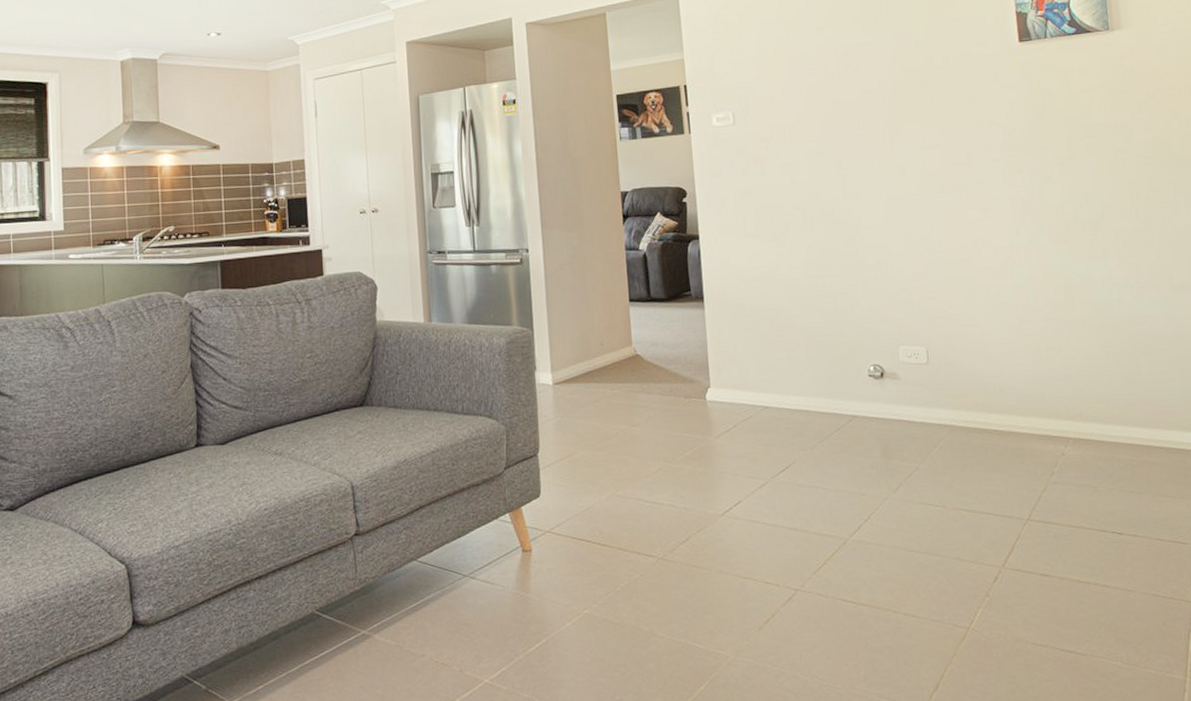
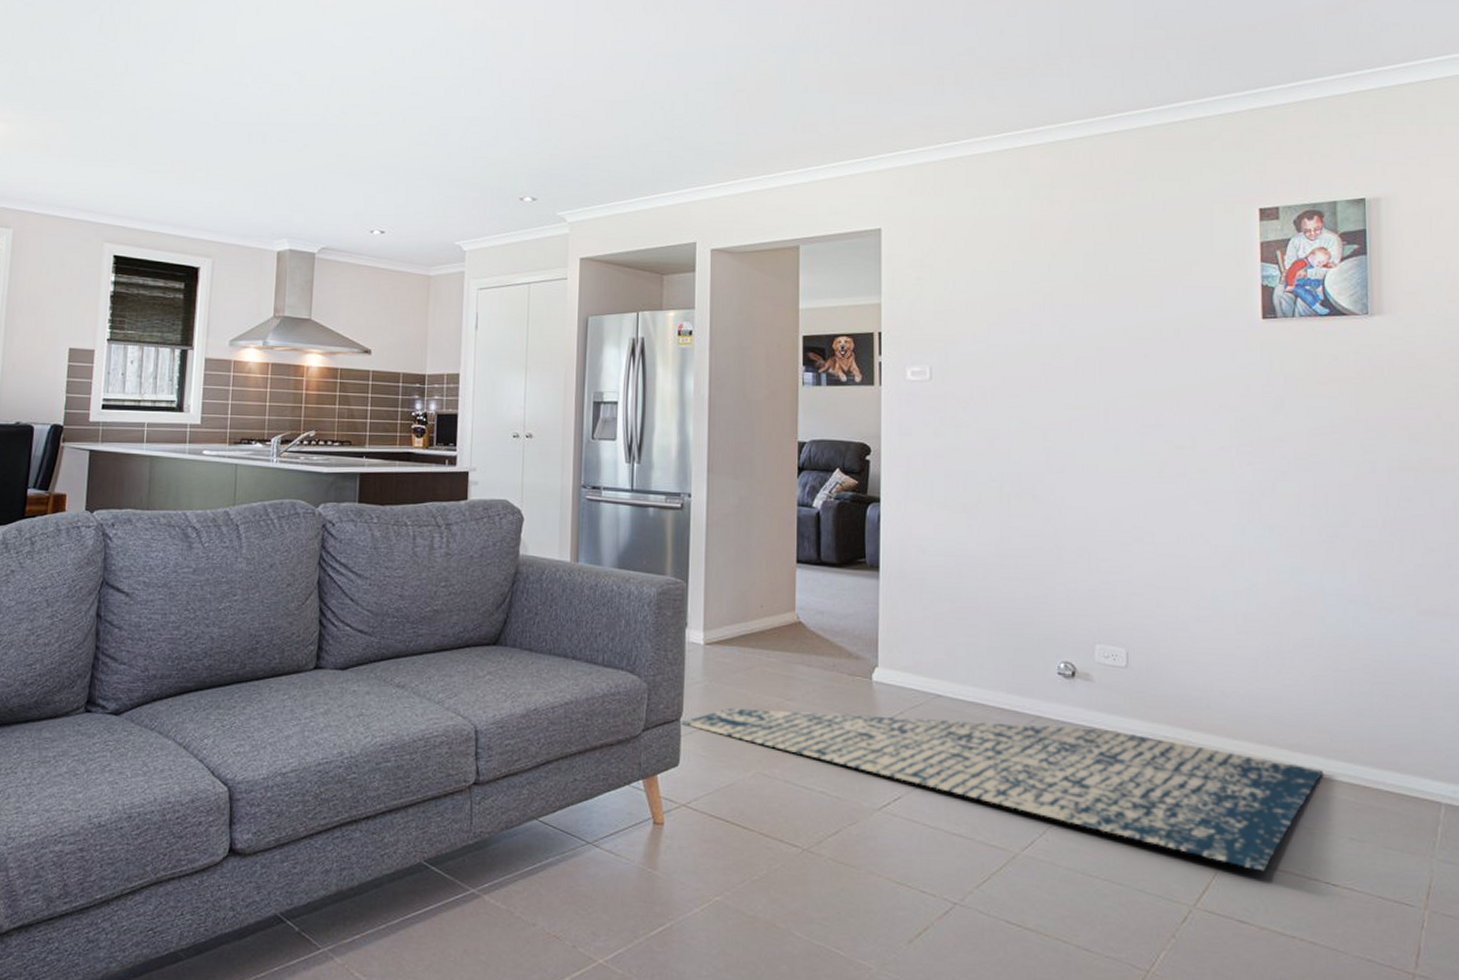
rug: none [538,420,1103,530] -> present [681,708,1323,872]

